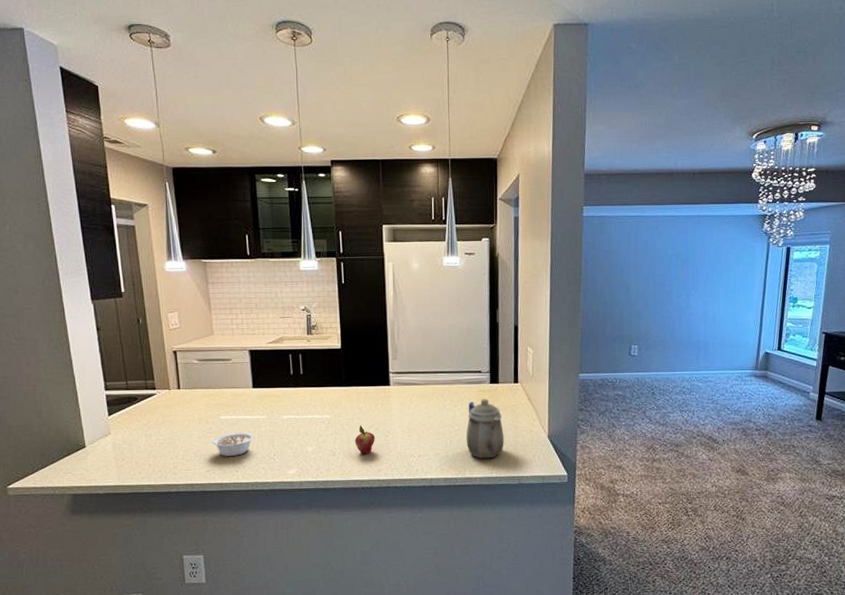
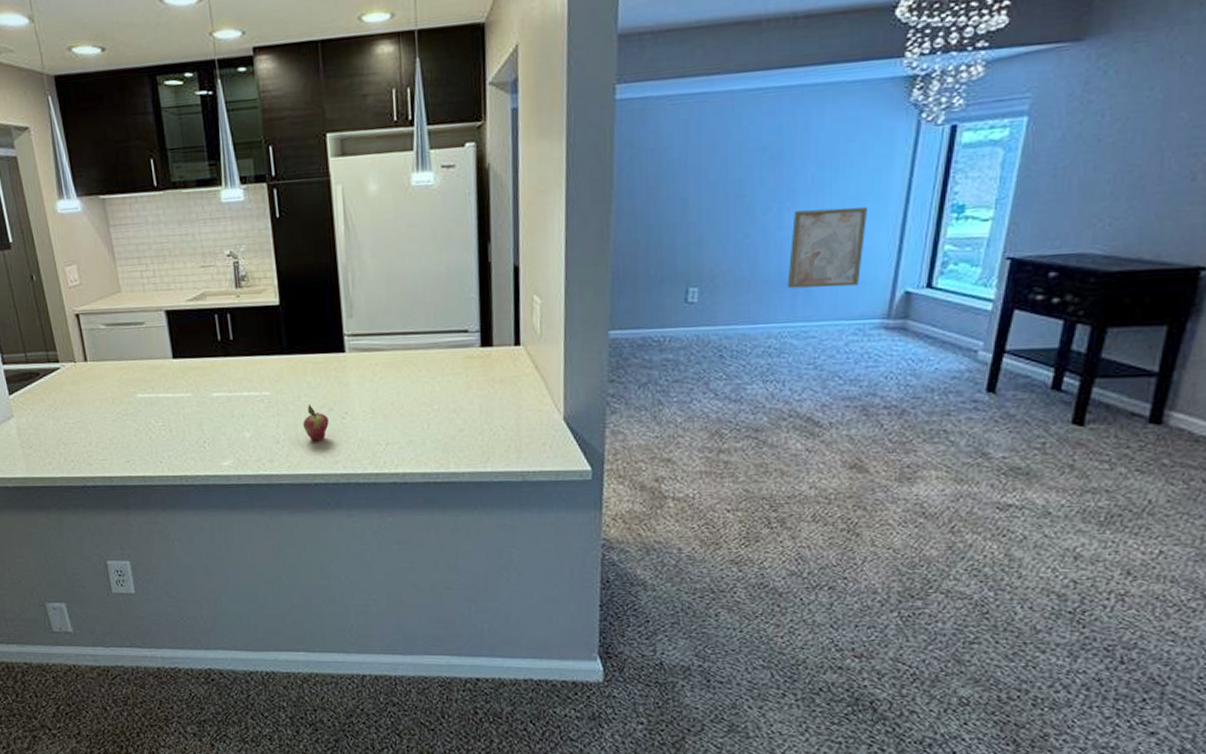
legume: present [213,432,255,456] -> none [130,414,179,444]
teapot: present [466,399,504,459] -> none [449,368,502,448]
wall art: none [694,296,741,348] -> present [787,207,867,289]

